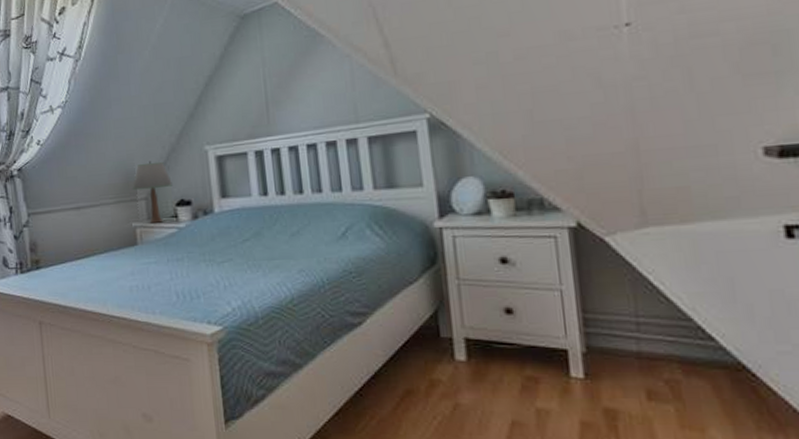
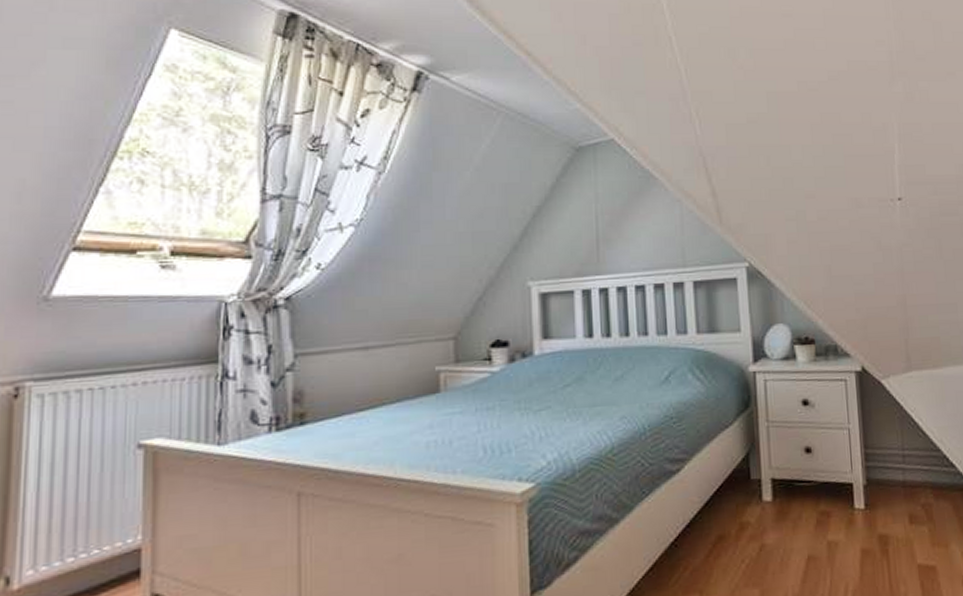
table lamp: present [132,161,172,223] -> none [438,295,488,367]

